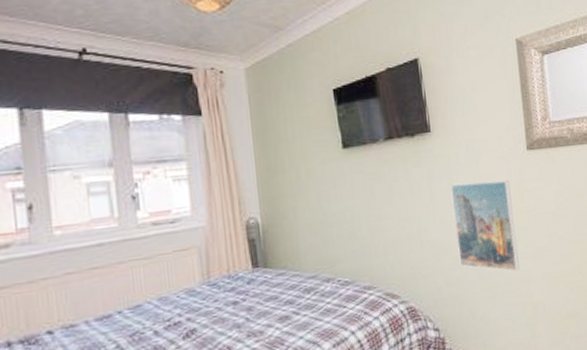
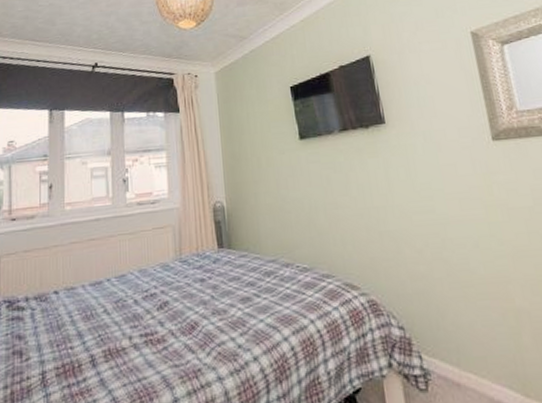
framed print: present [450,180,520,272] -> none [408,171,495,272]

